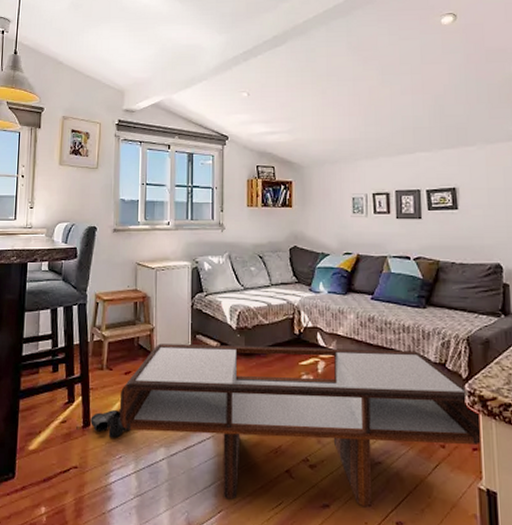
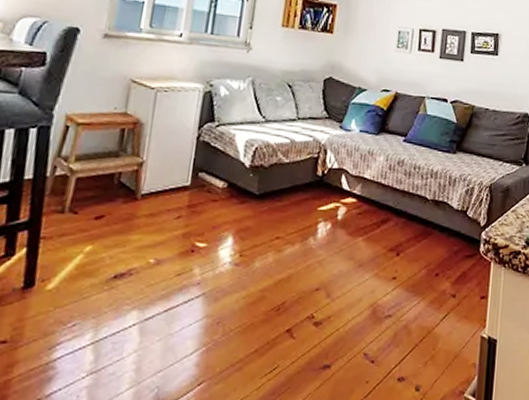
boots: present [90,409,130,438] -> none [35,264,93,301]
coffee table: present [119,344,480,506] -> none [79,181,490,369]

